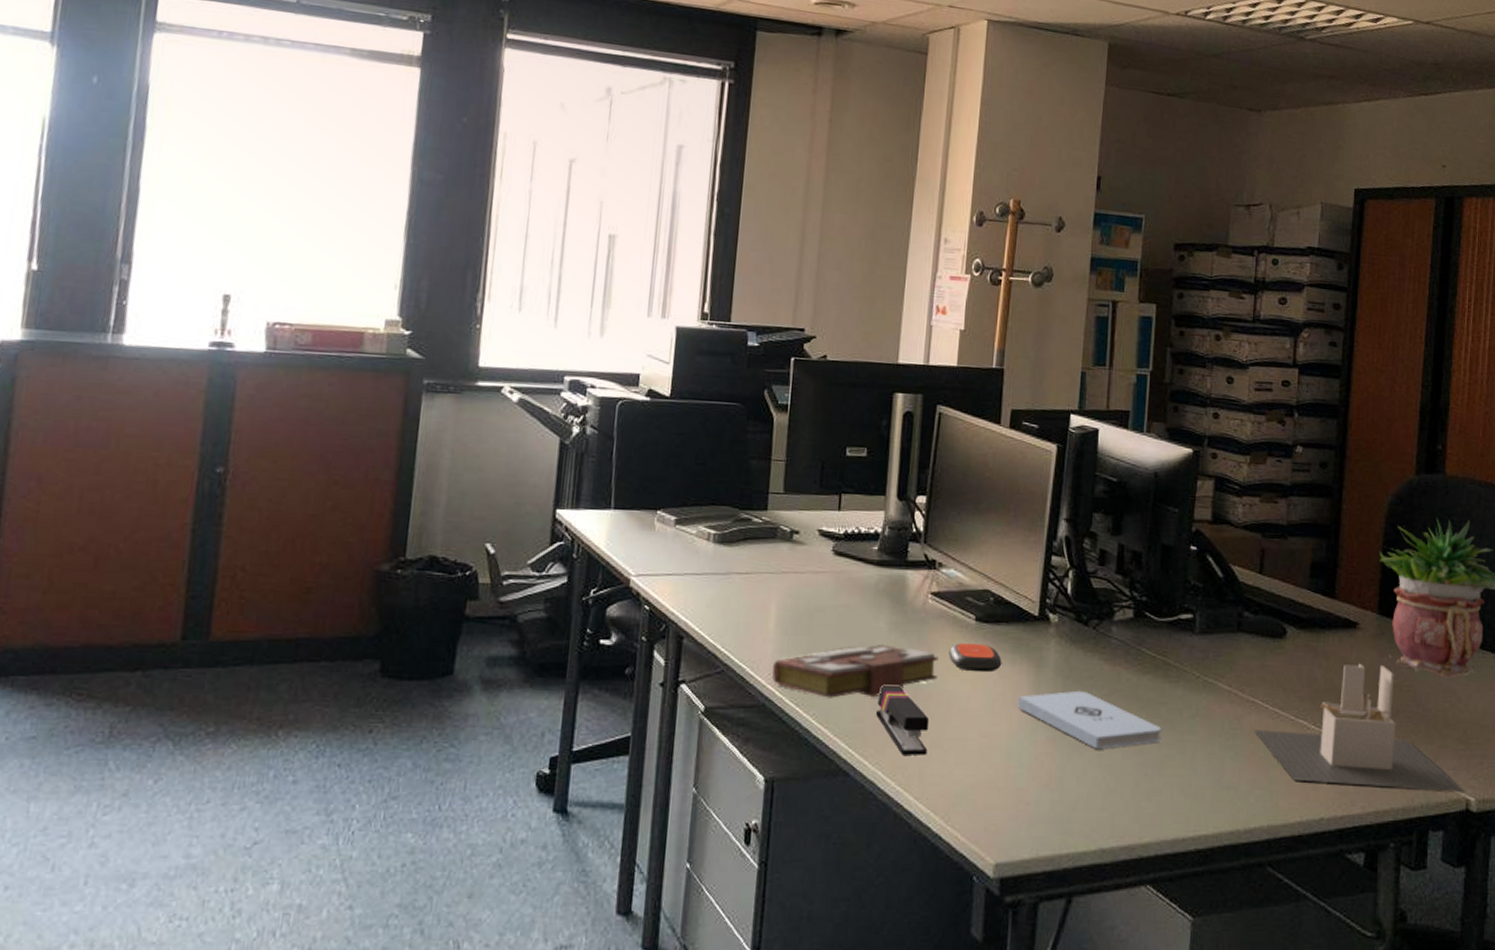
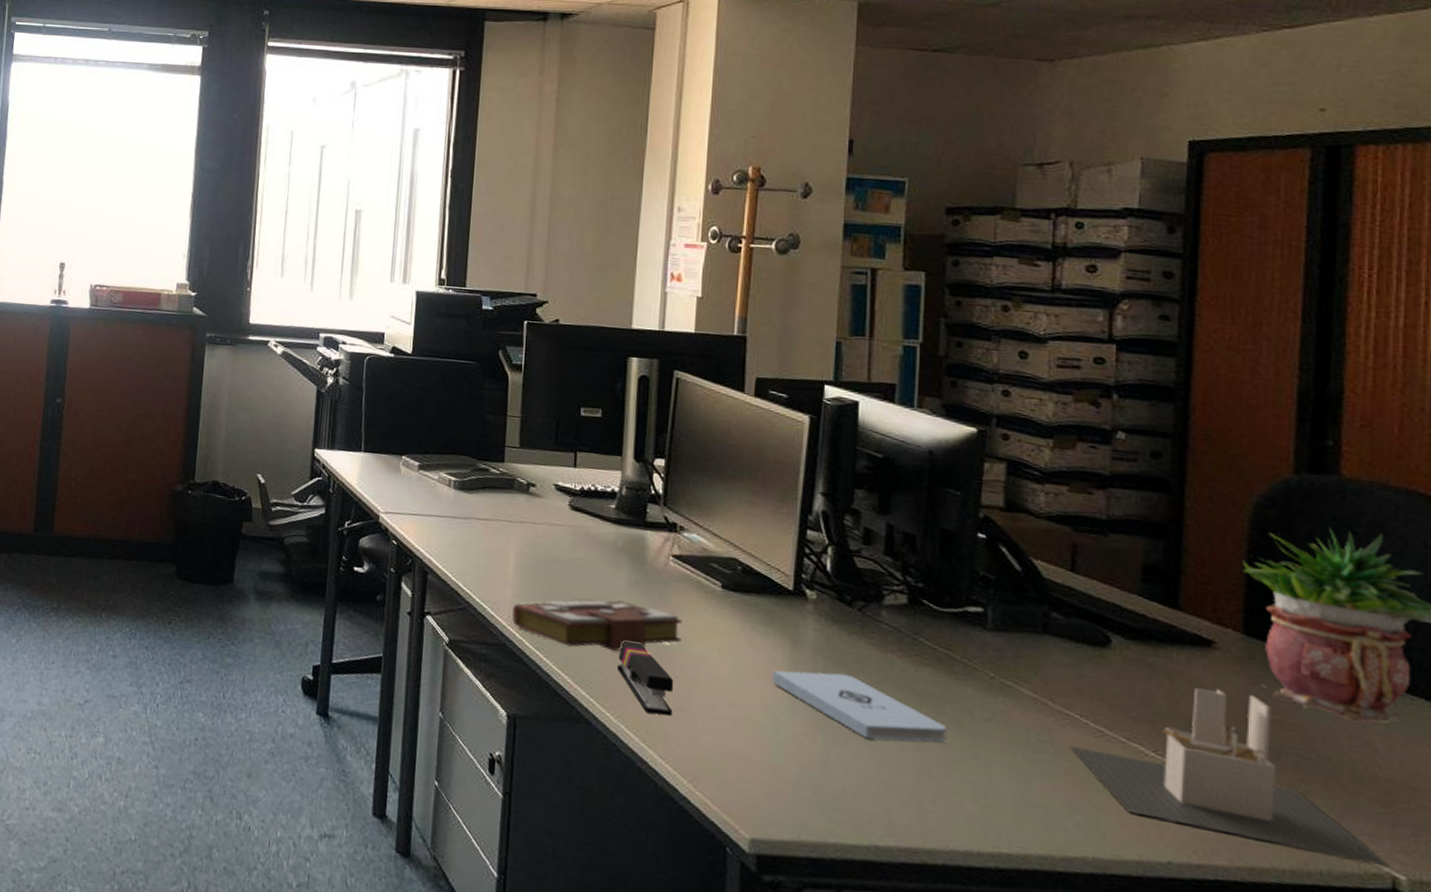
remote control: present [949,643,1002,673] -> none [693,608,753,642]

